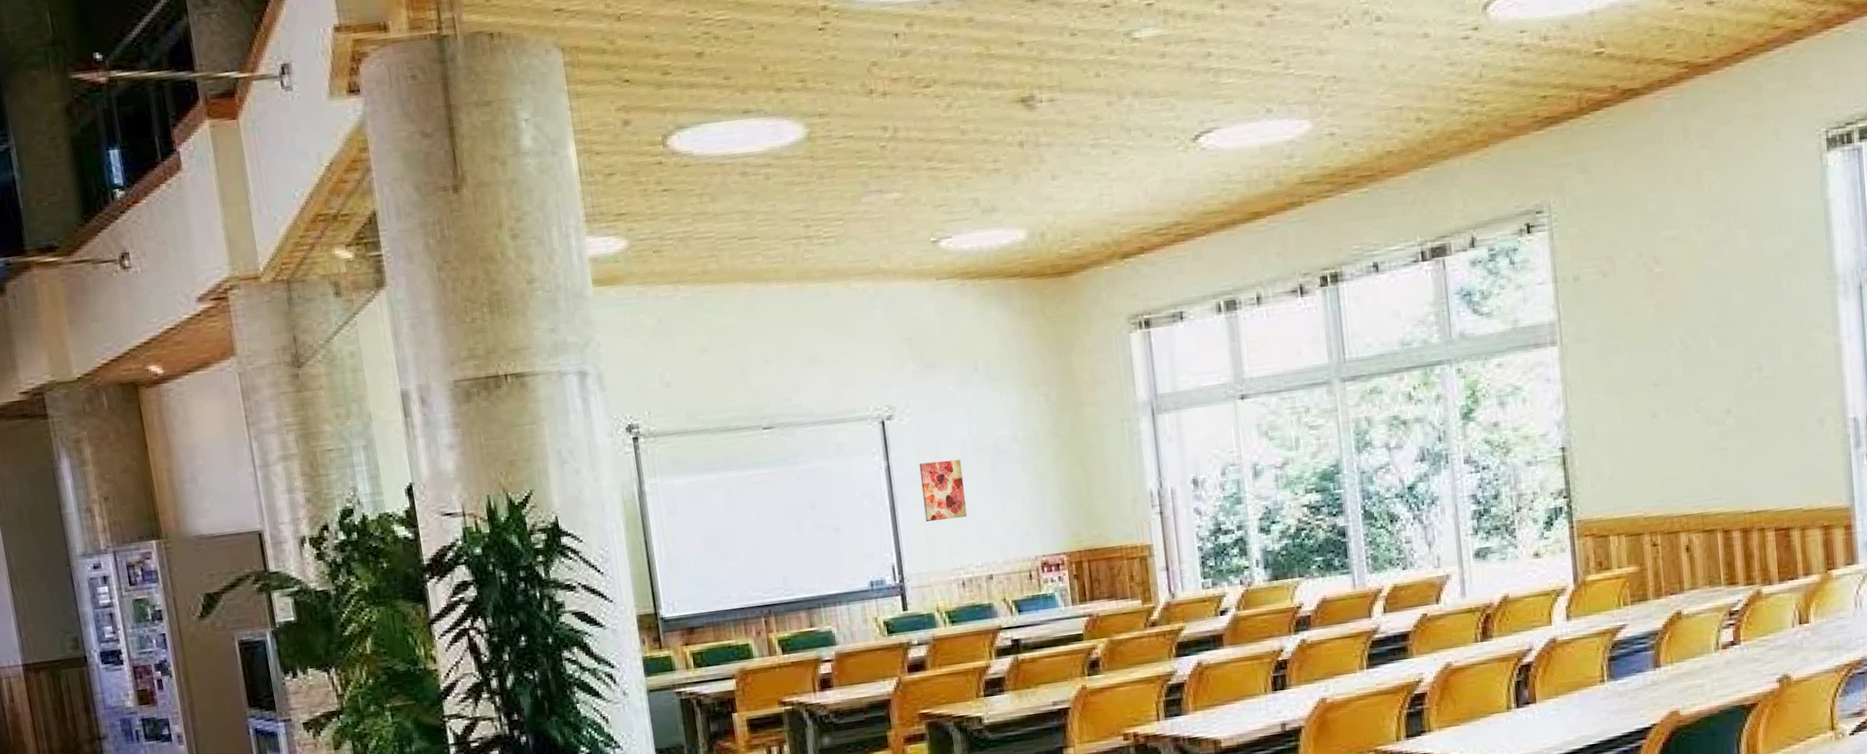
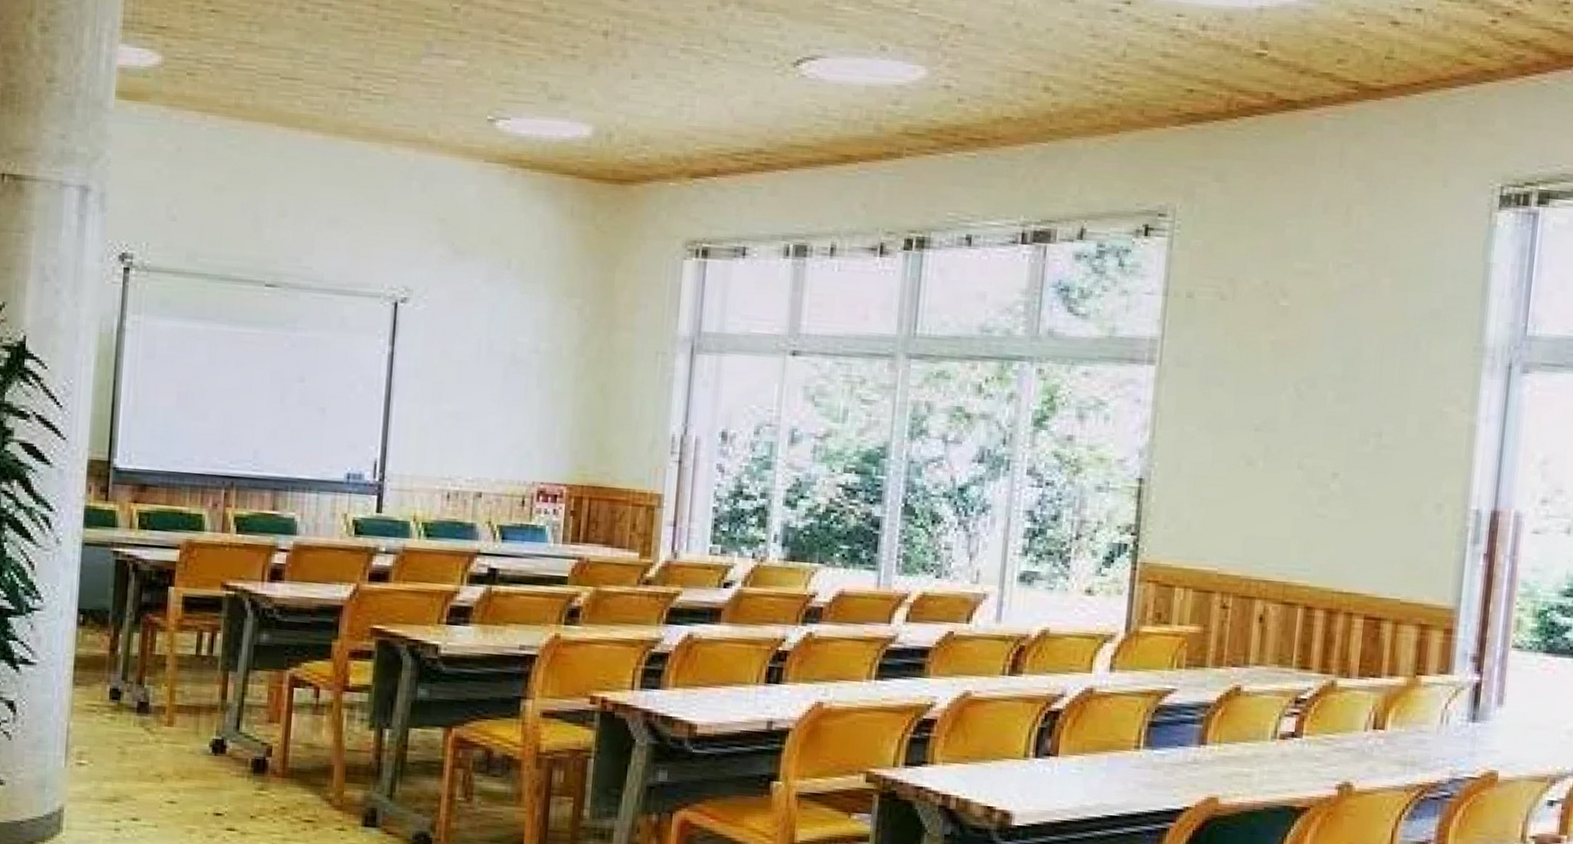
wall art: present [919,459,968,522] -> none [421,356,472,425]

